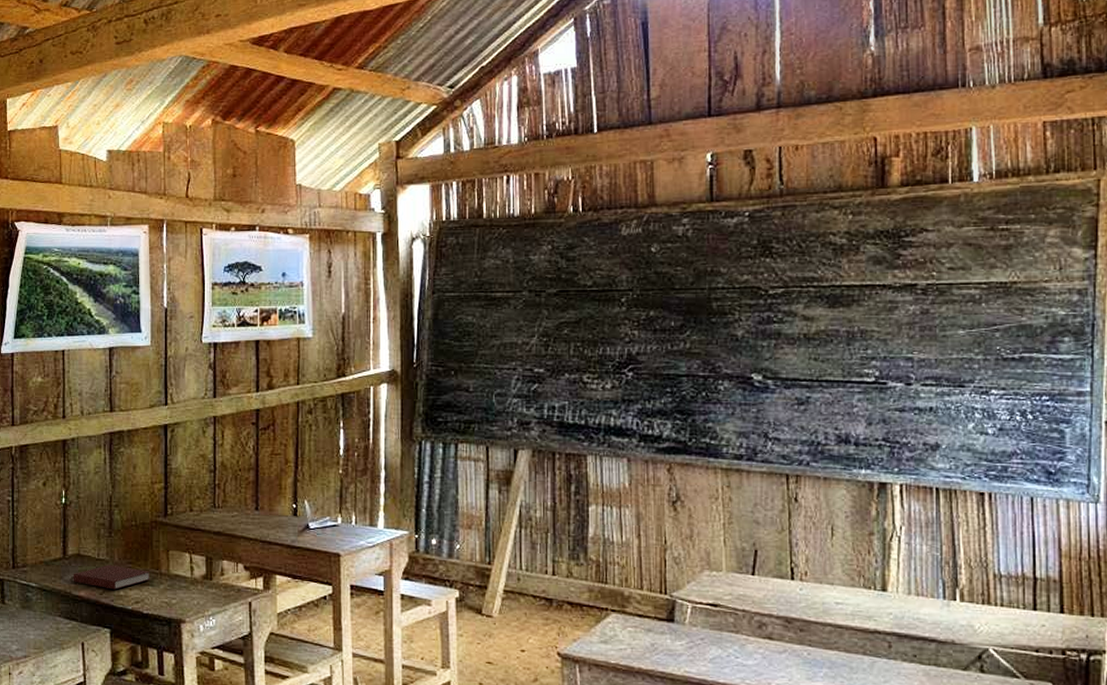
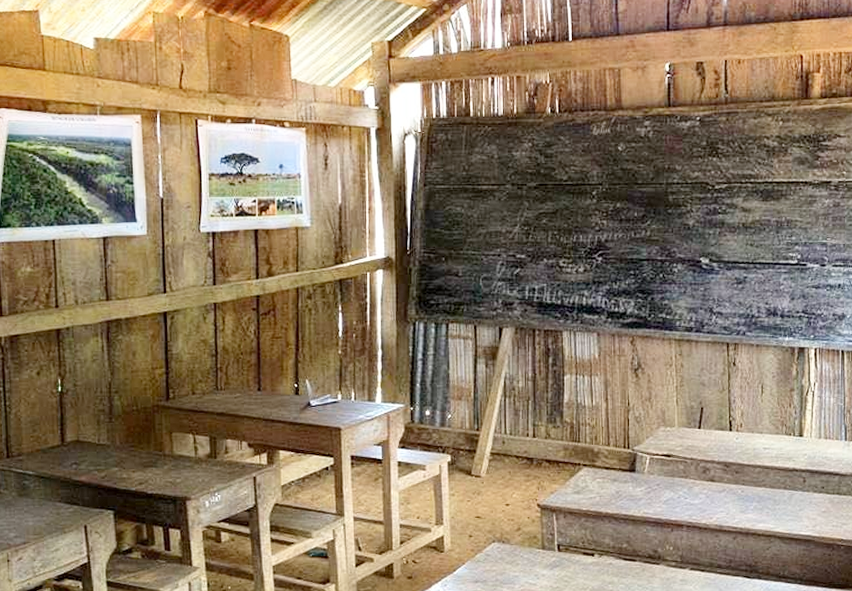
notebook: present [73,565,150,590] -> none [72,449,154,473]

